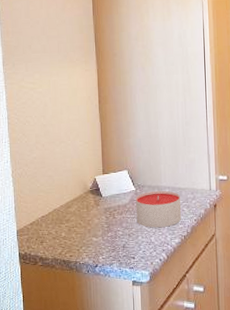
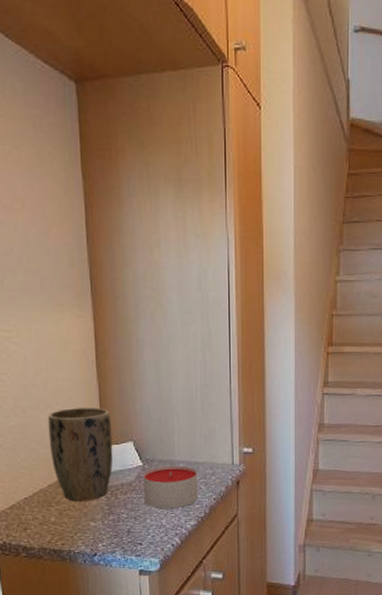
plant pot: none [61,142,112,220] -> present [47,407,113,502]

